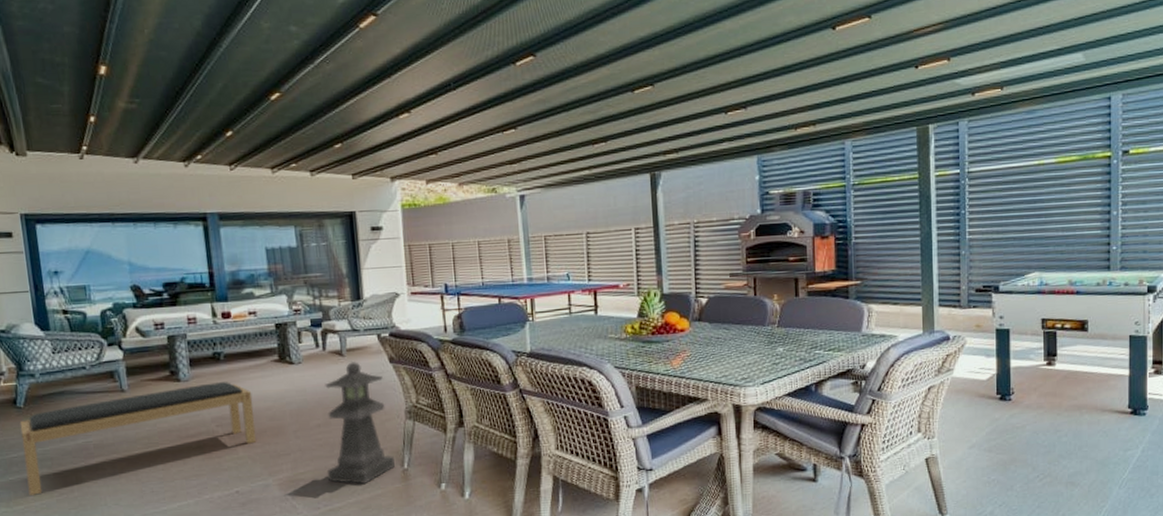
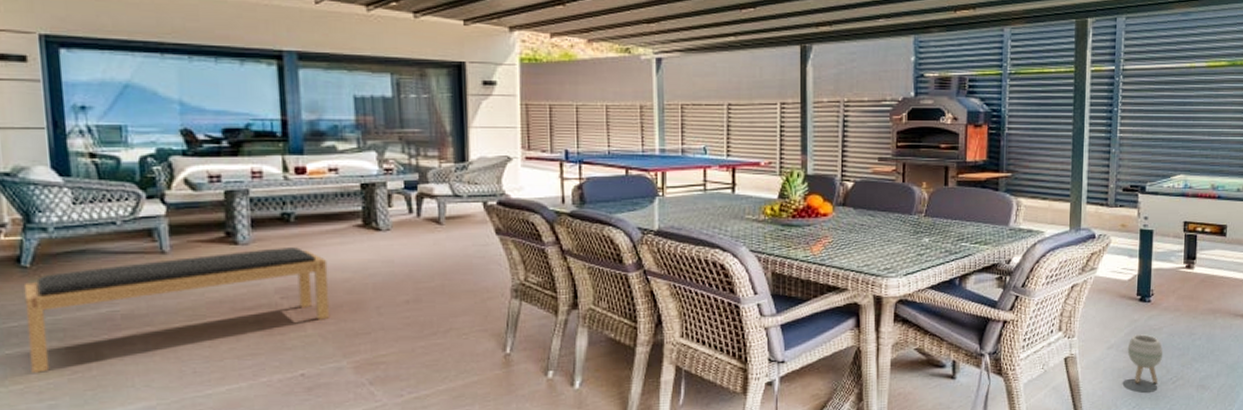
lantern: present [325,360,395,485] -> none [413,230,495,370]
planter: none [990,433,1028,482] -> present [1127,334,1163,384]

